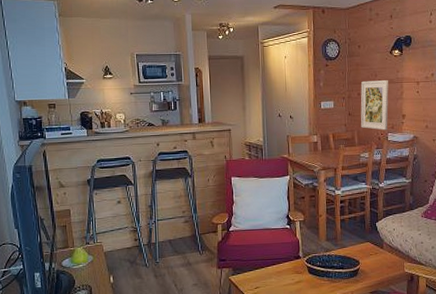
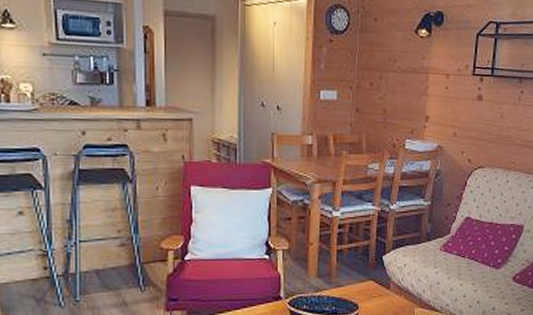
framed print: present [360,80,389,130] -> none [371,67,410,135]

